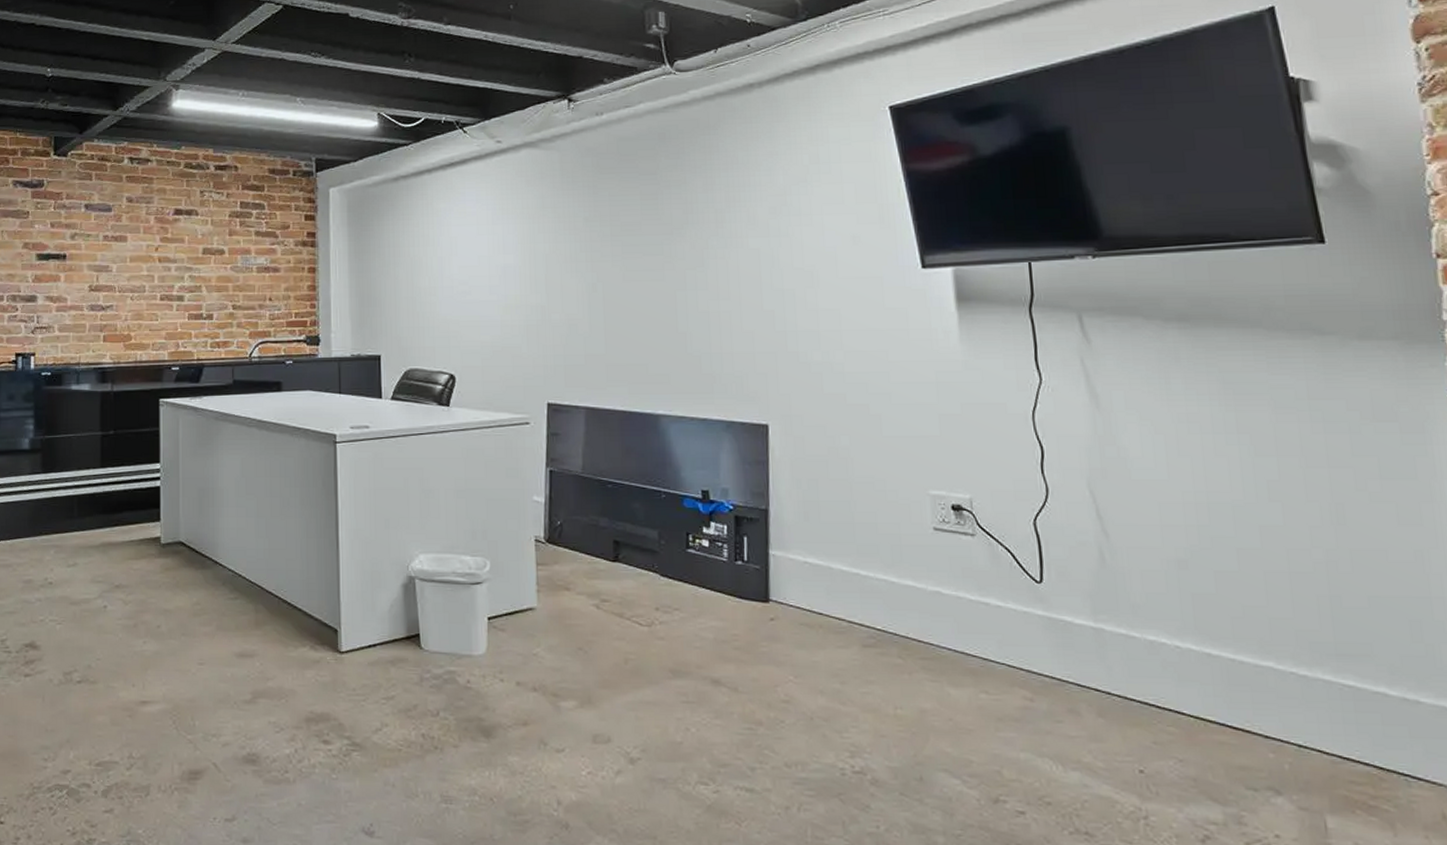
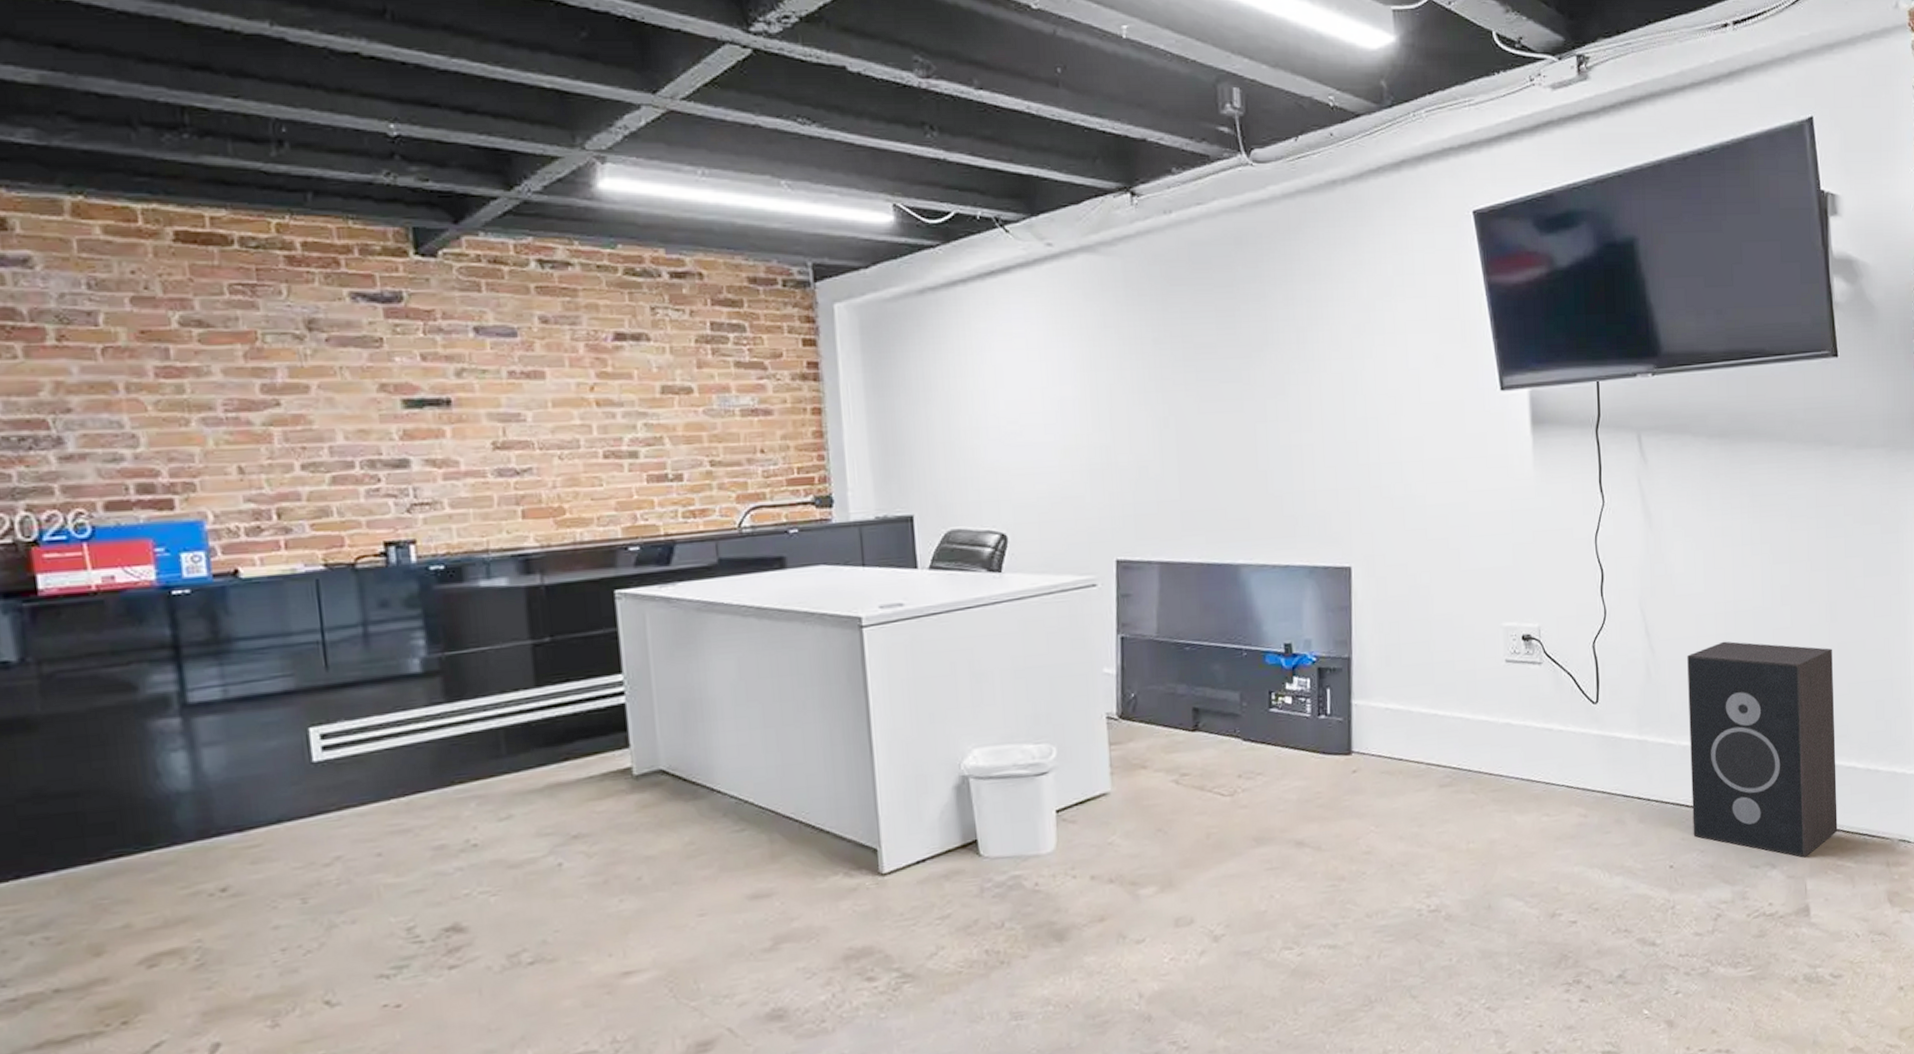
speaker: none [1150,533,1367,790] -> present [1687,641,1838,858]

